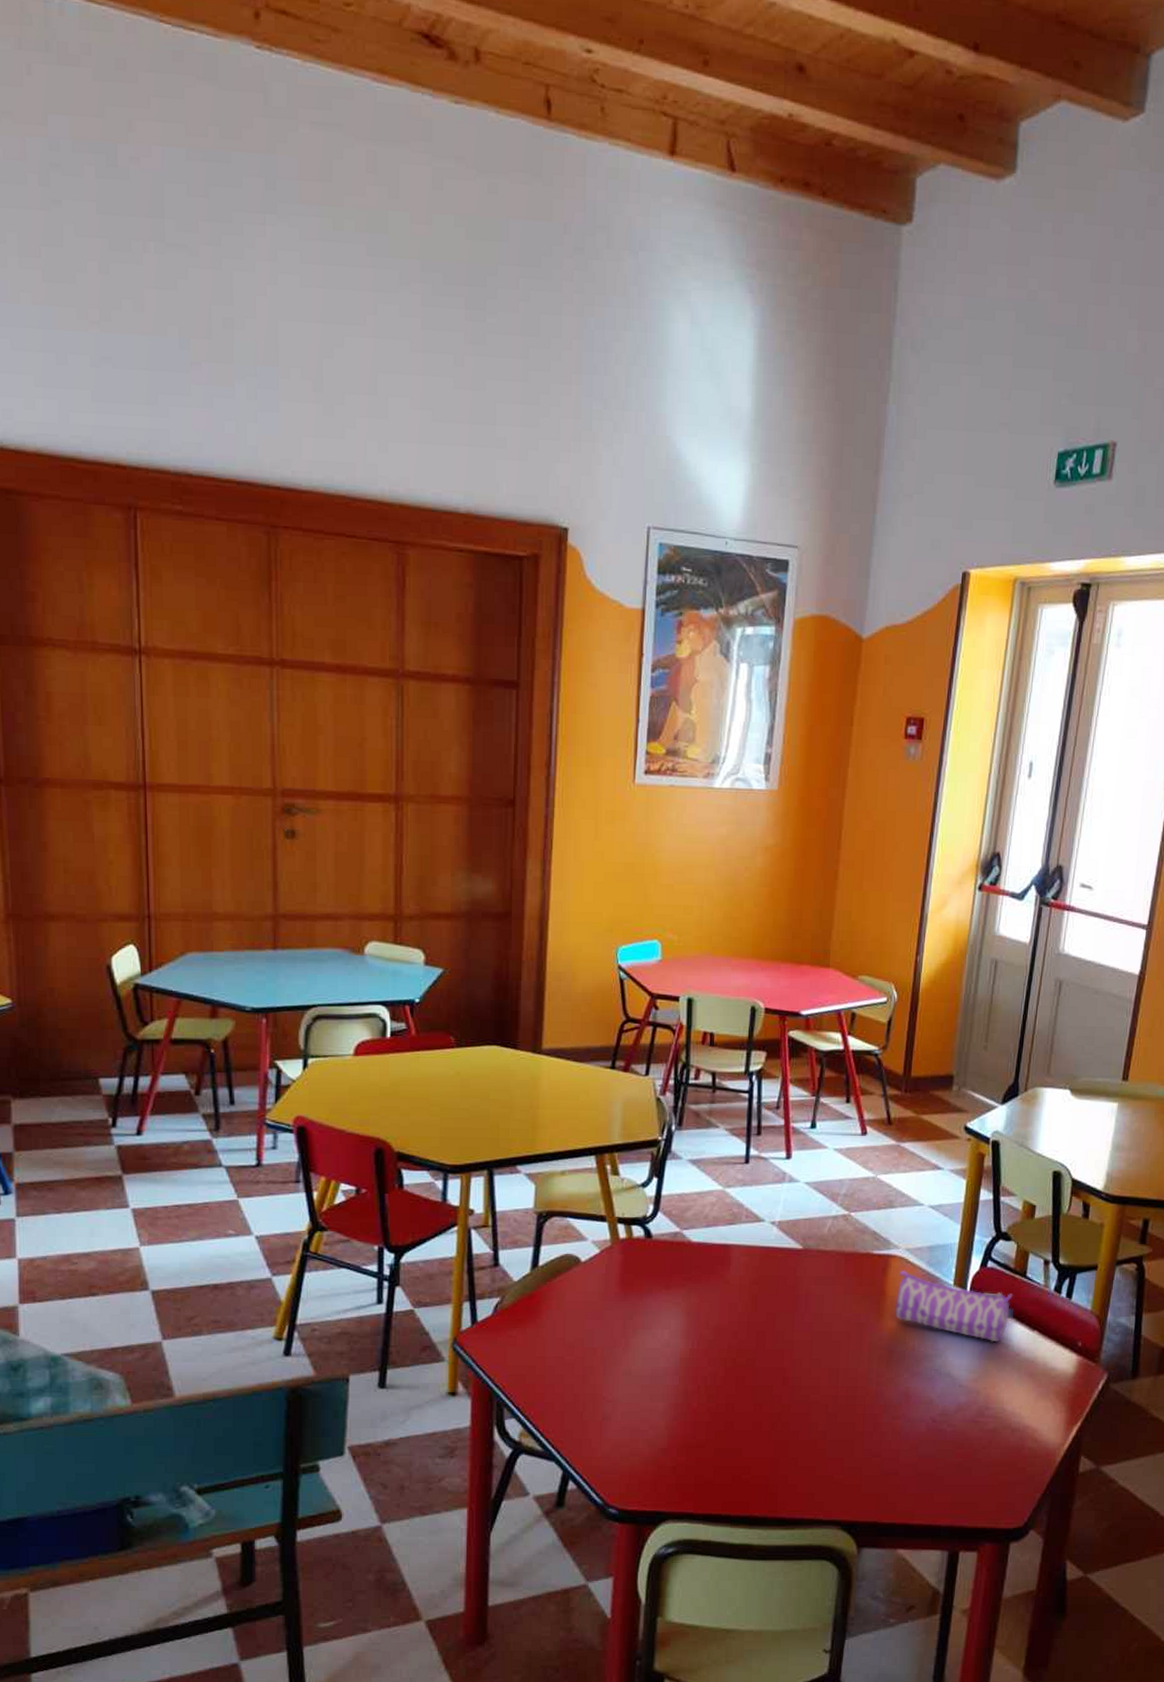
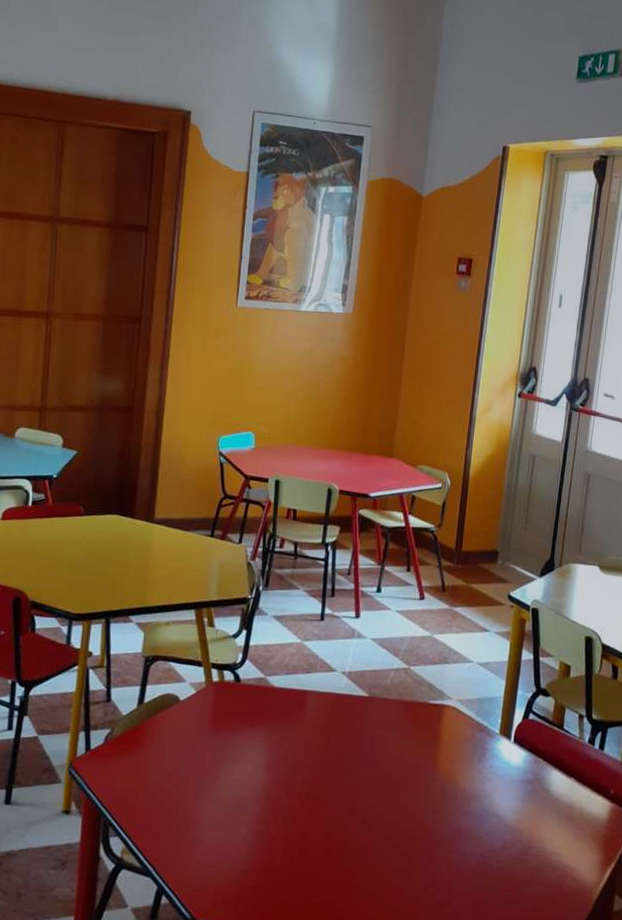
pencil case: present [895,1270,1015,1342] -> none [448,719,553,787]

